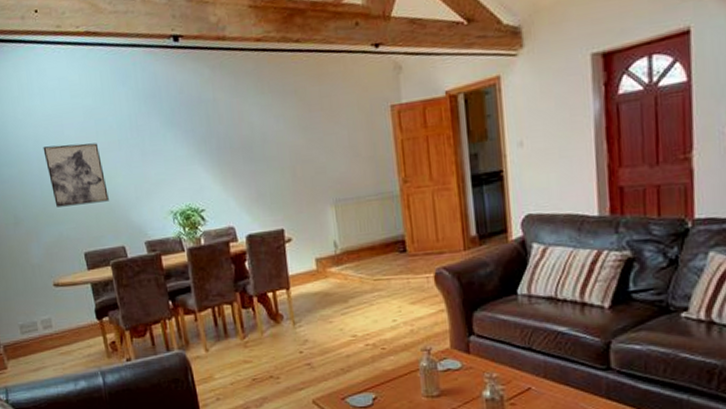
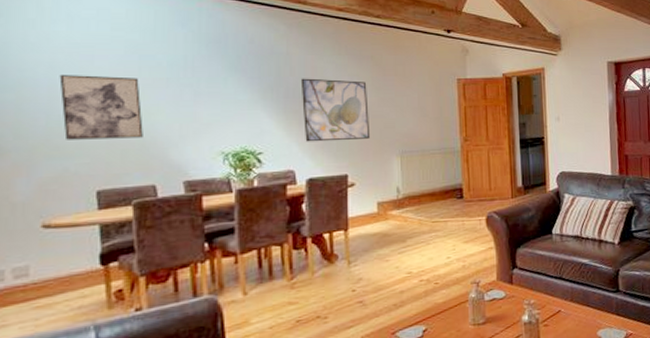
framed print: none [229,122,303,196] -> present [300,78,371,142]

